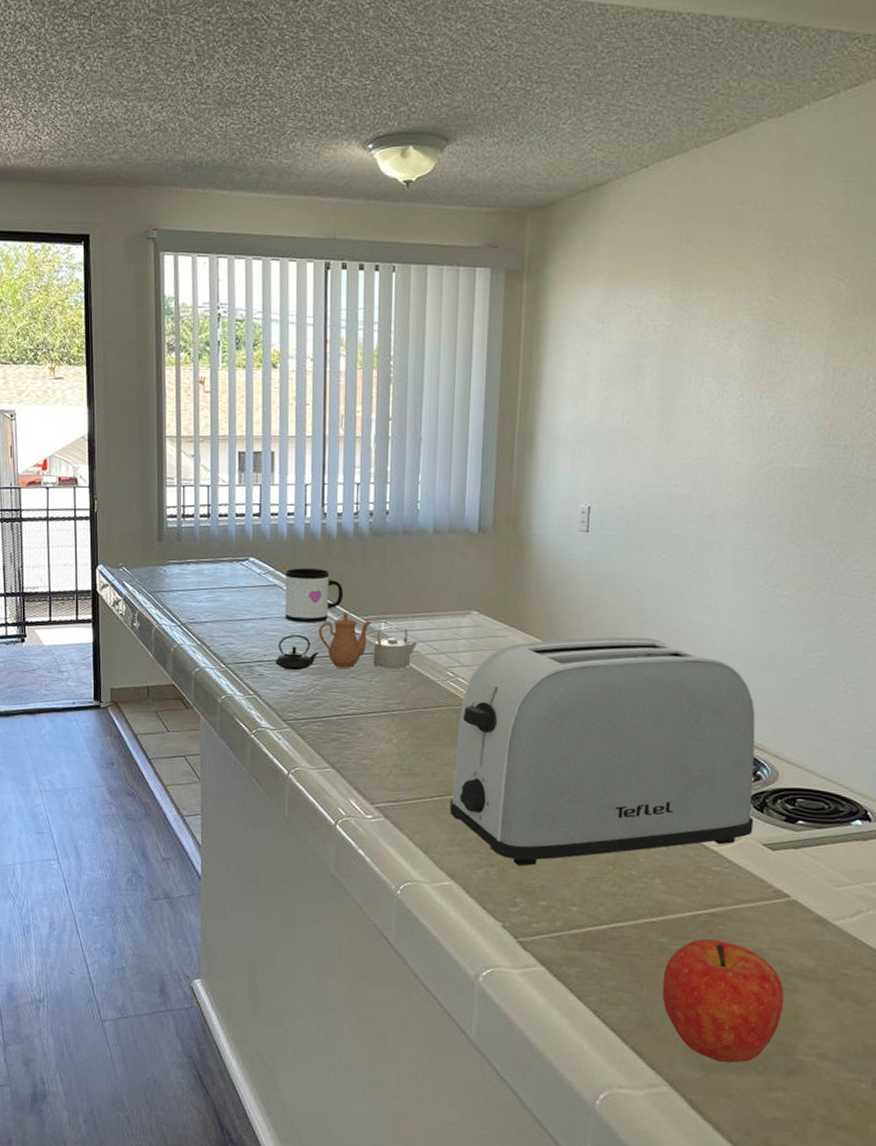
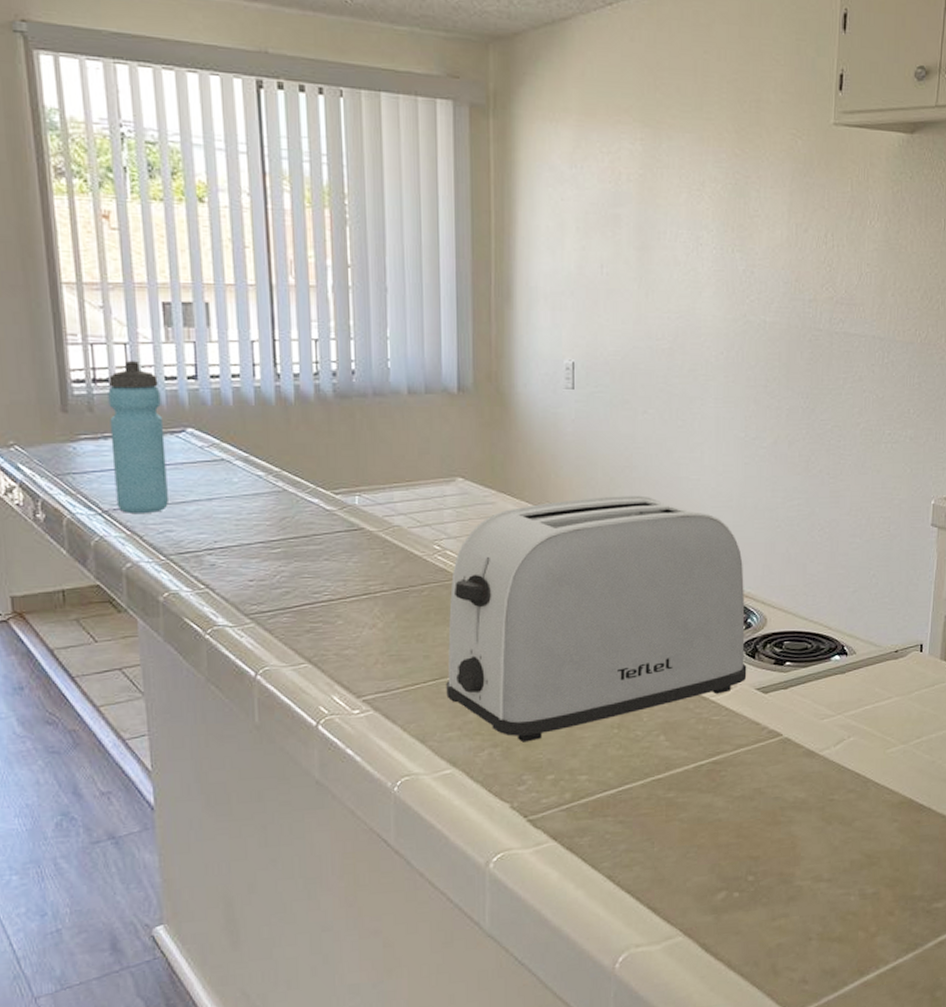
water bottle: none [192,499,232,628] -> present [108,360,168,515]
teapot: present [275,612,418,671] -> none [229,486,399,557]
mug: present [284,568,344,623] -> none [234,438,308,501]
fruit: present [662,939,785,1063] -> none [672,786,782,902]

